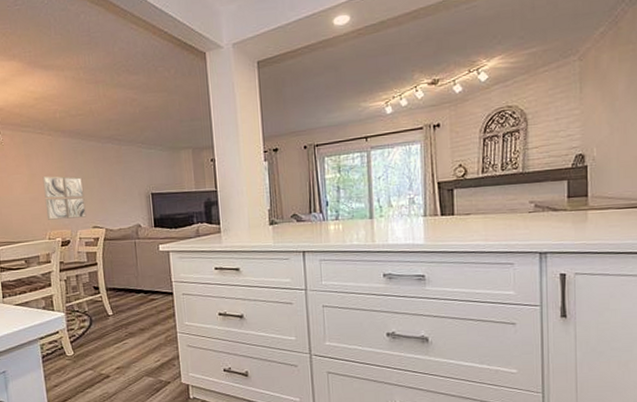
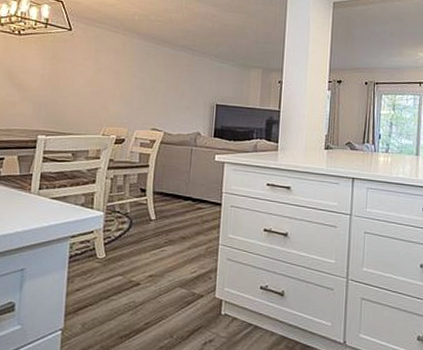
wall art: present [42,176,87,220] -> none [105,73,150,118]

